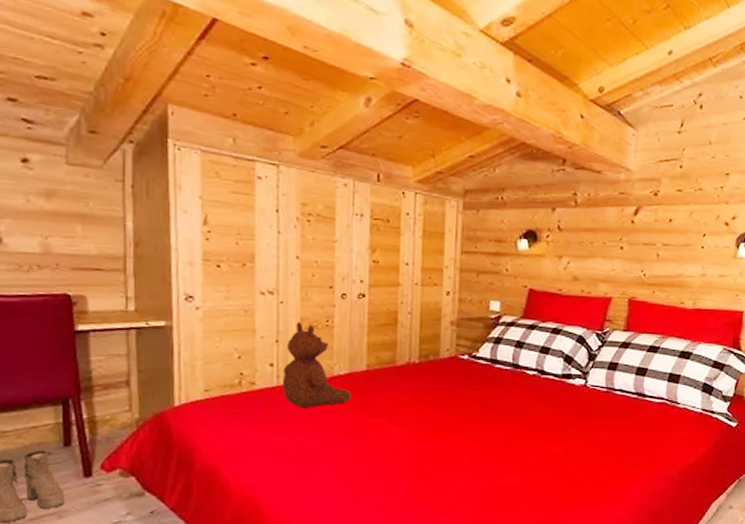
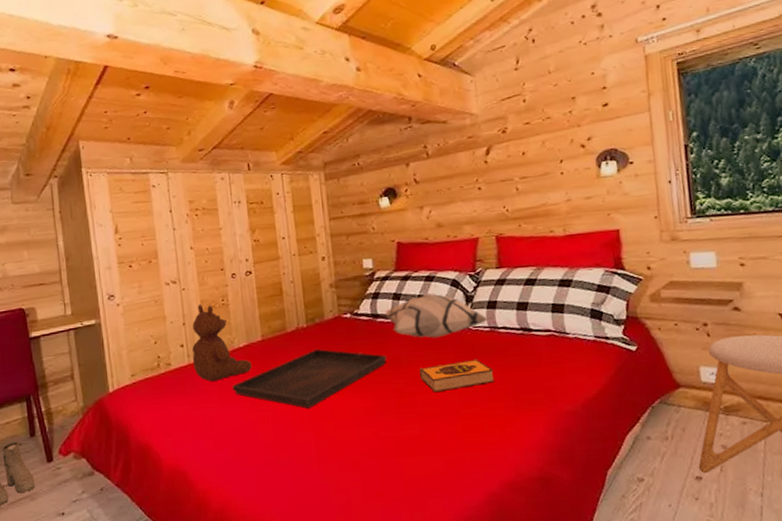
serving tray: none [325,387,499,448] -> present [232,348,387,409]
decorative pillow: none [504,345,608,392] -> present [385,292,489,338]
hardback book: none [529,417,603,446] -> present [419,359,495,393]

